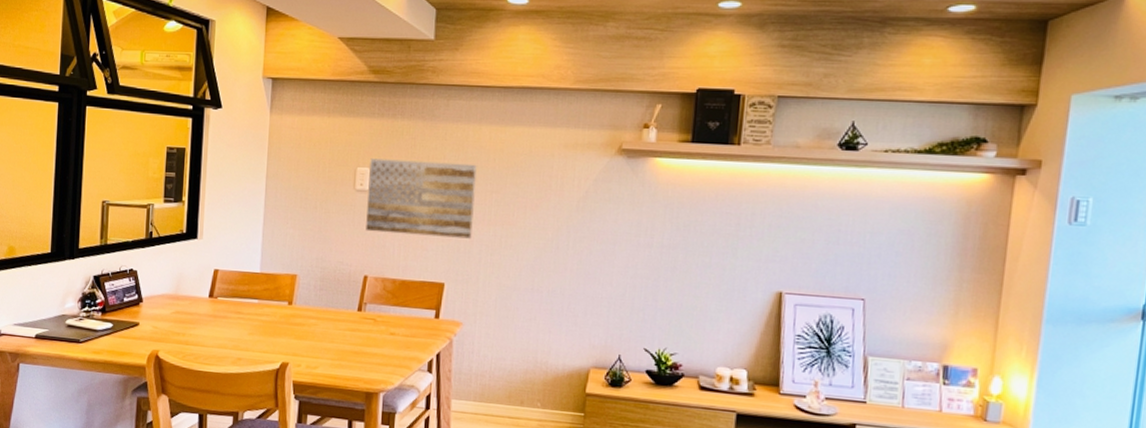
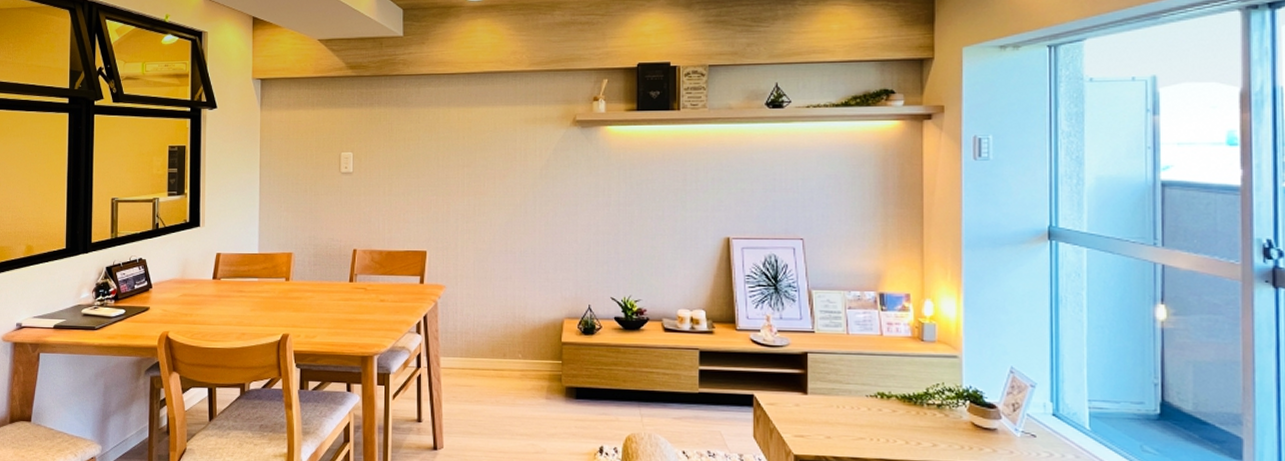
wall art: present [366,158,477,239] -> none [352,143,448,209]

